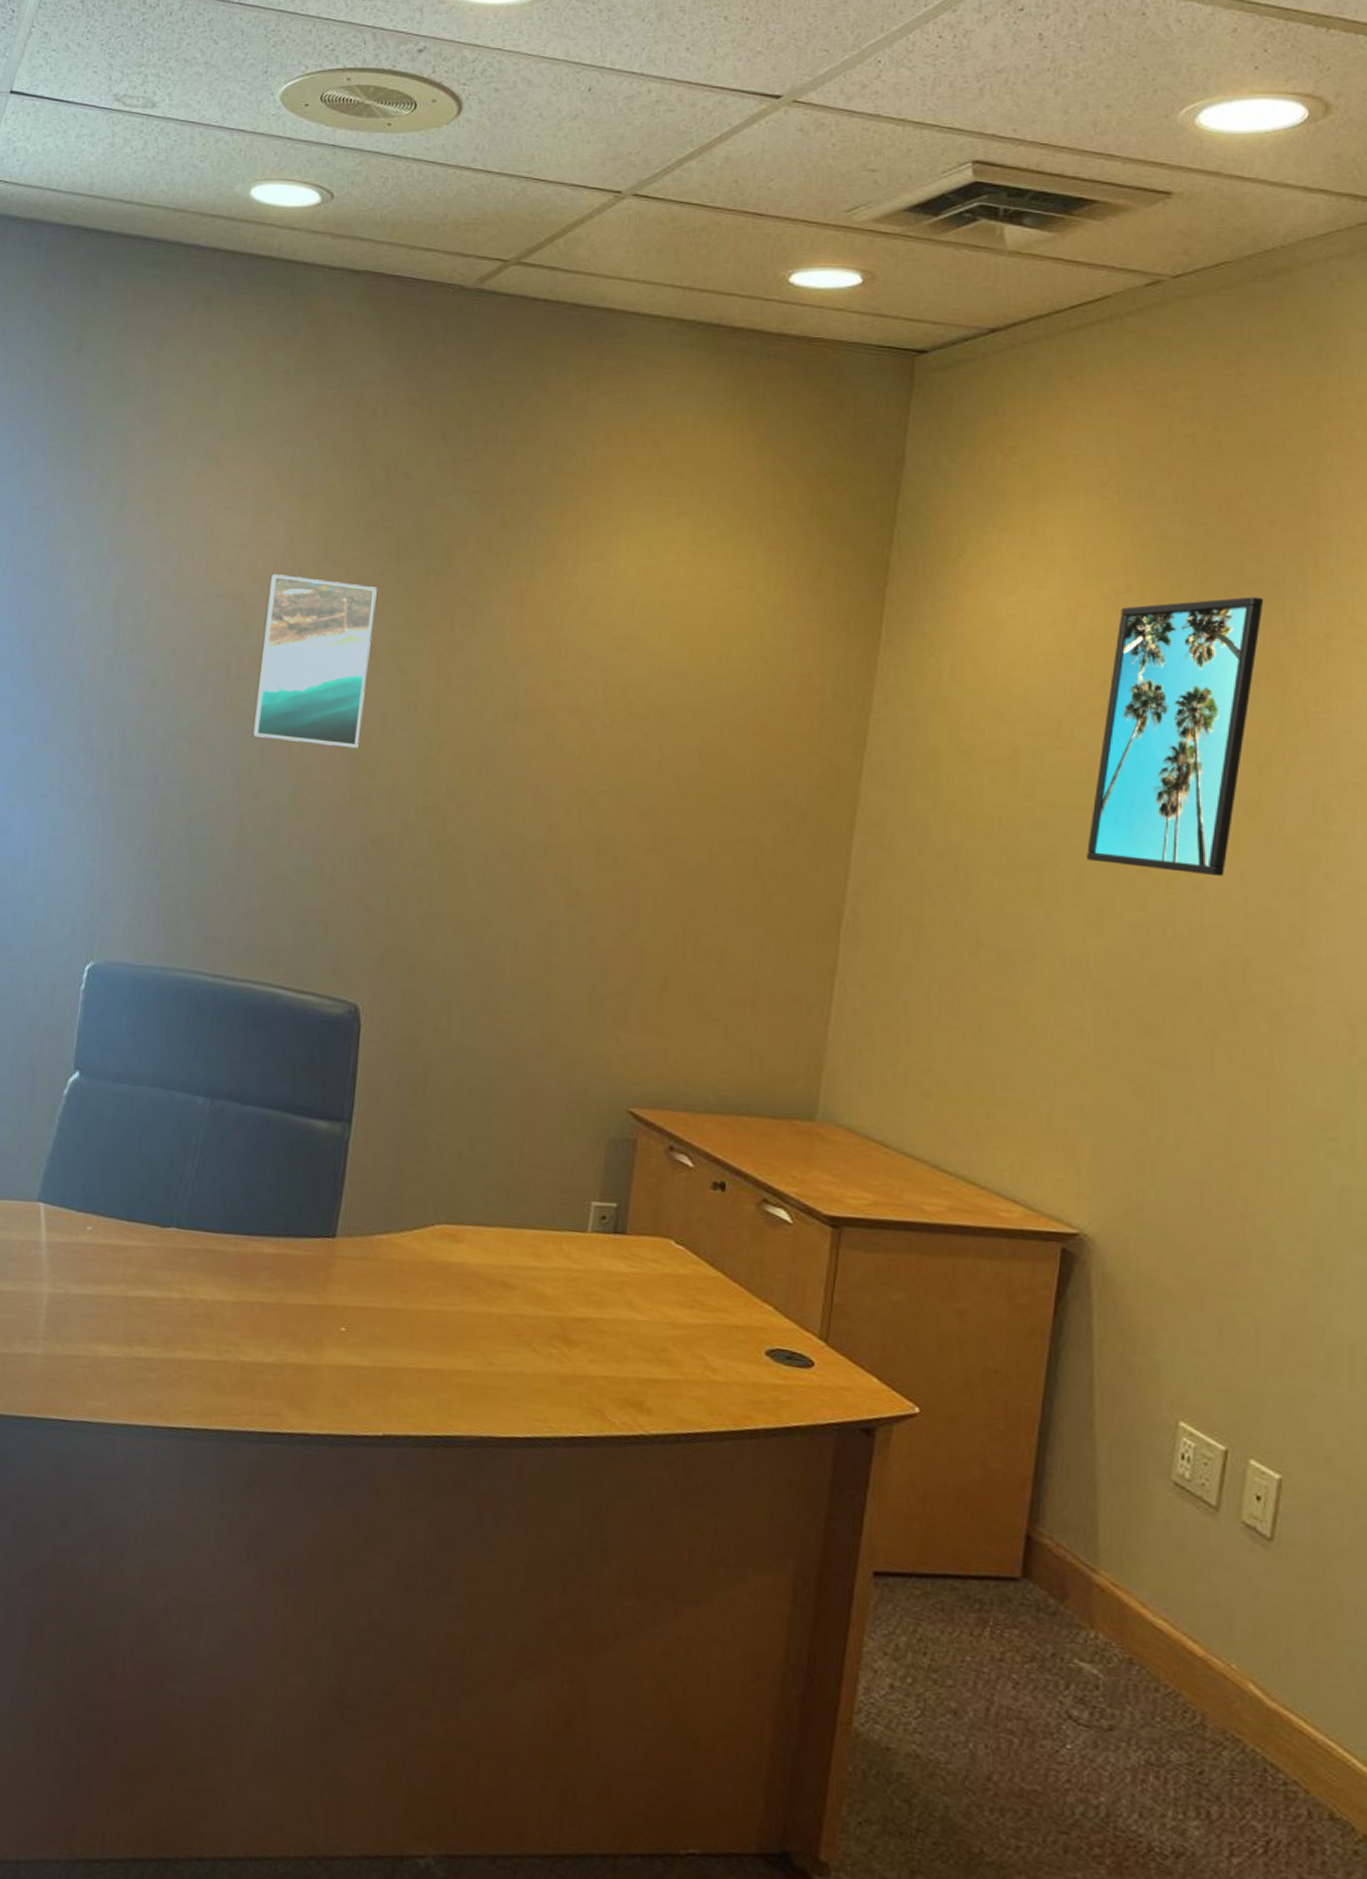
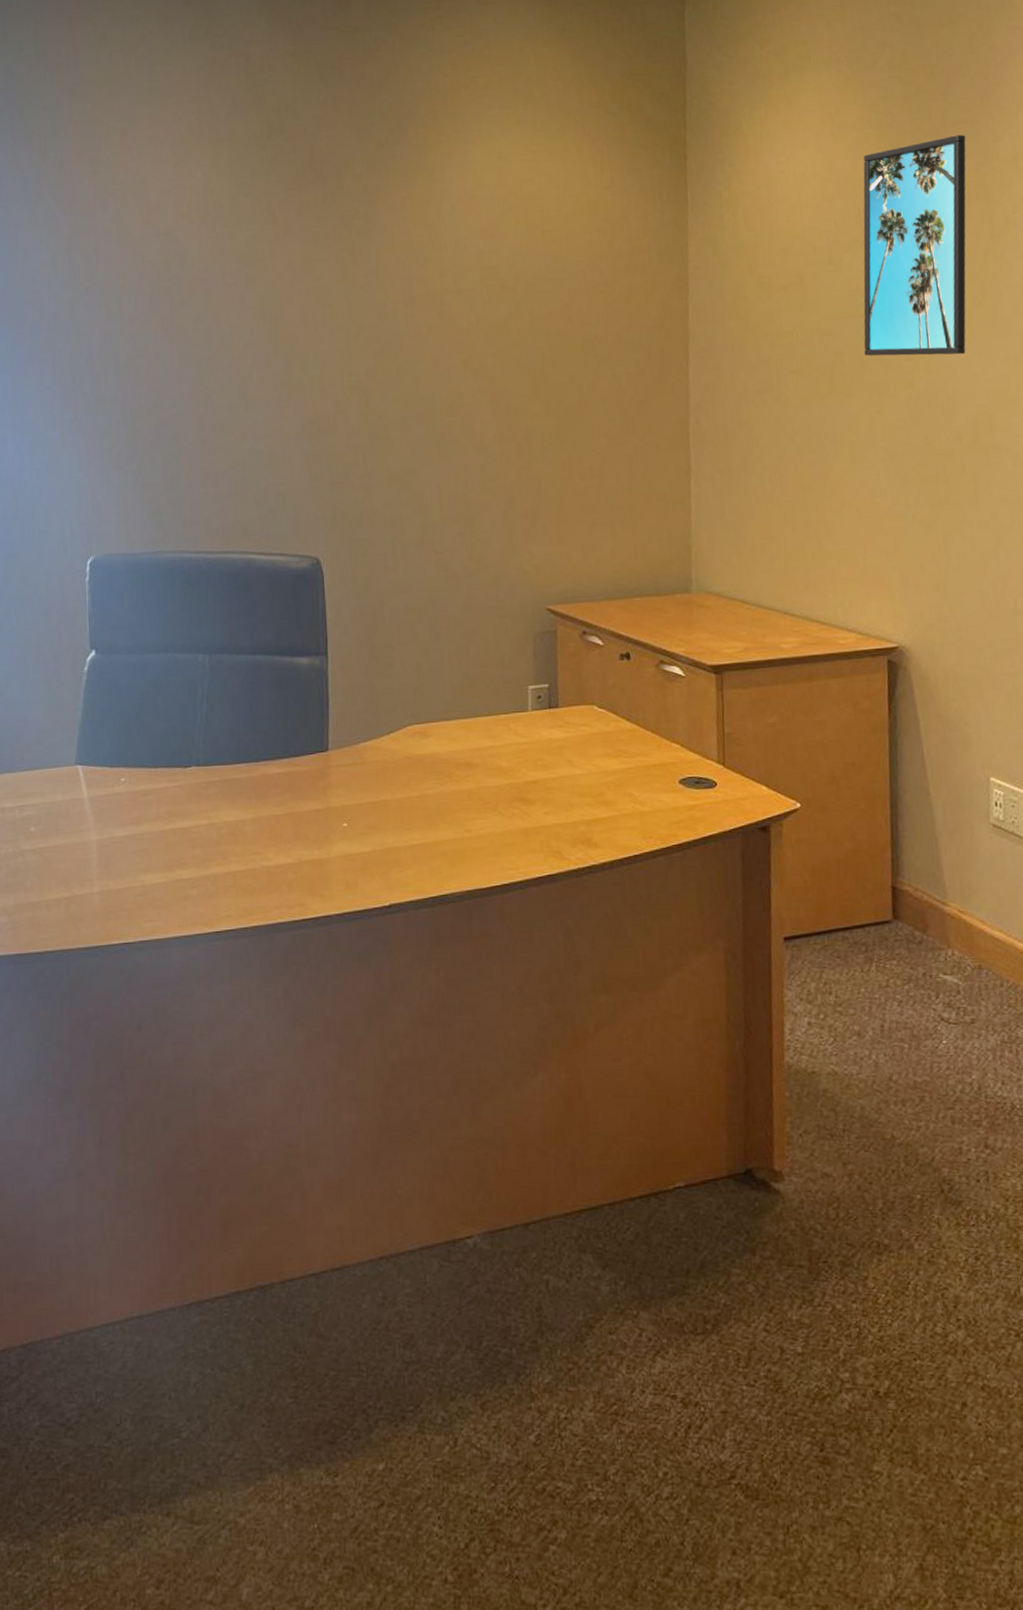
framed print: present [251,574,377,749] -> none [194,210,288,349]

